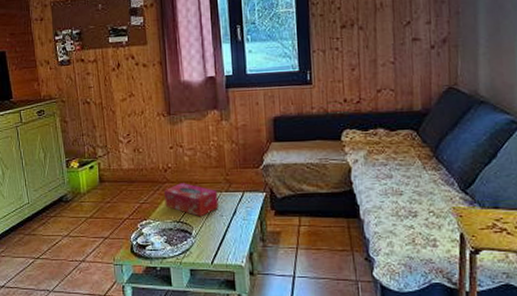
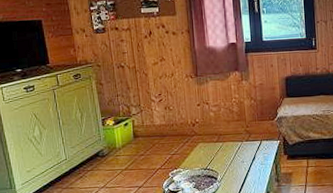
tissue box: present [164,183,219,217] -> none [193,135,240,164]

